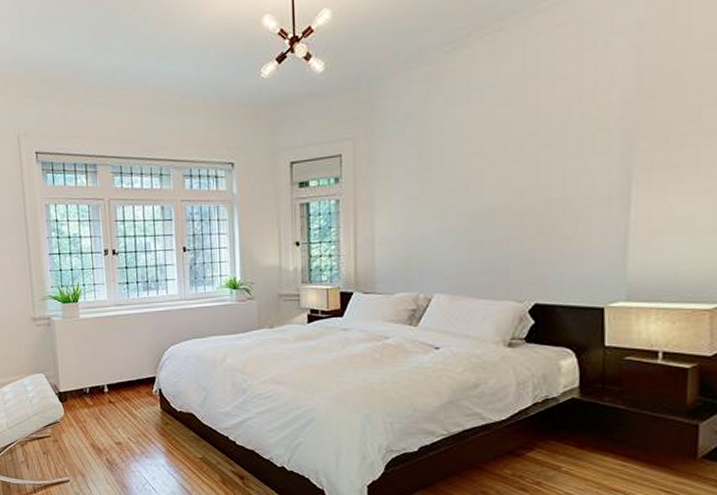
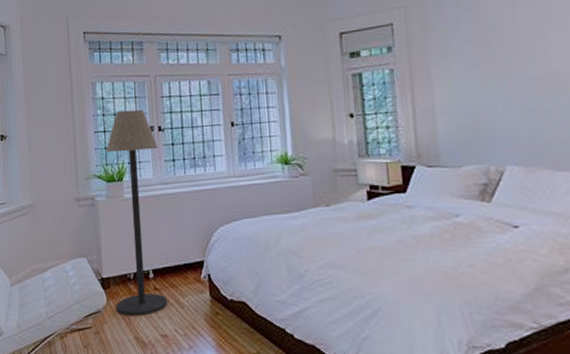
floor lamp: none [61,232,122,426] -> present [106,109,168,316]

